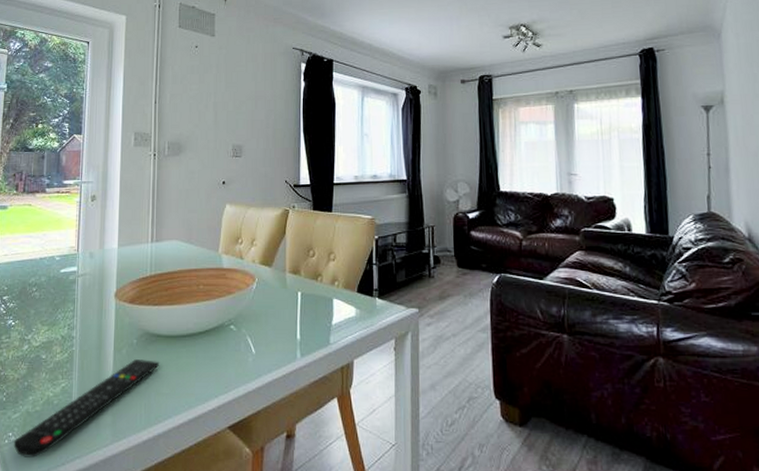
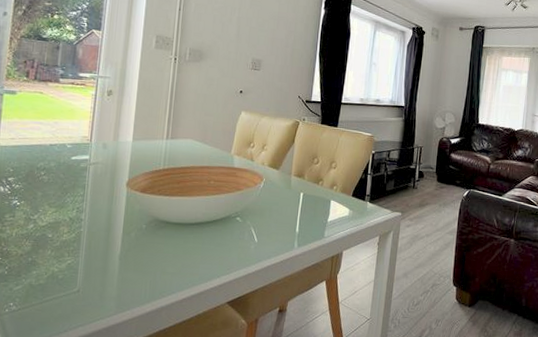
remote control: present [13,359,159,458] -> none [14,242,167,325]

